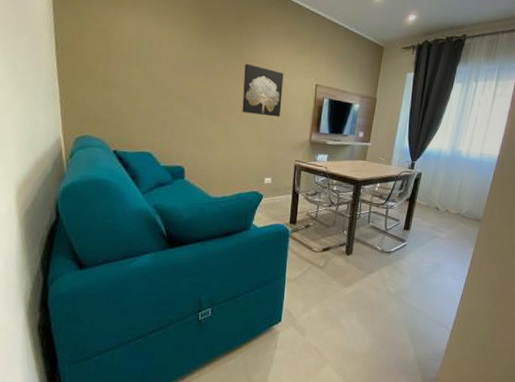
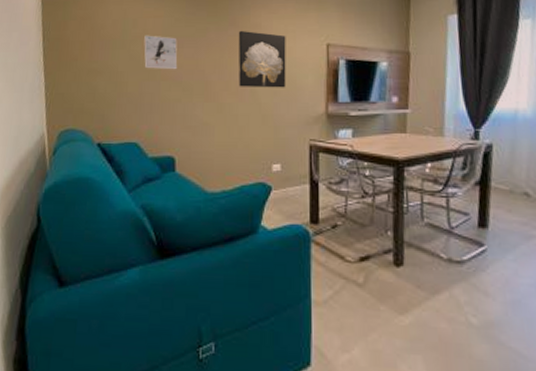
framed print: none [158,56,190,92] -> present [144,35,178,70]

